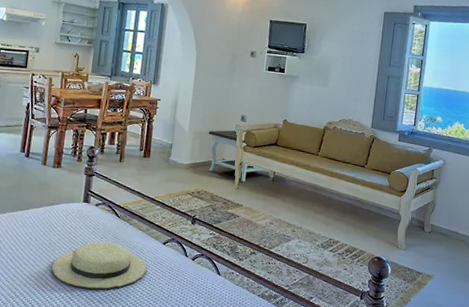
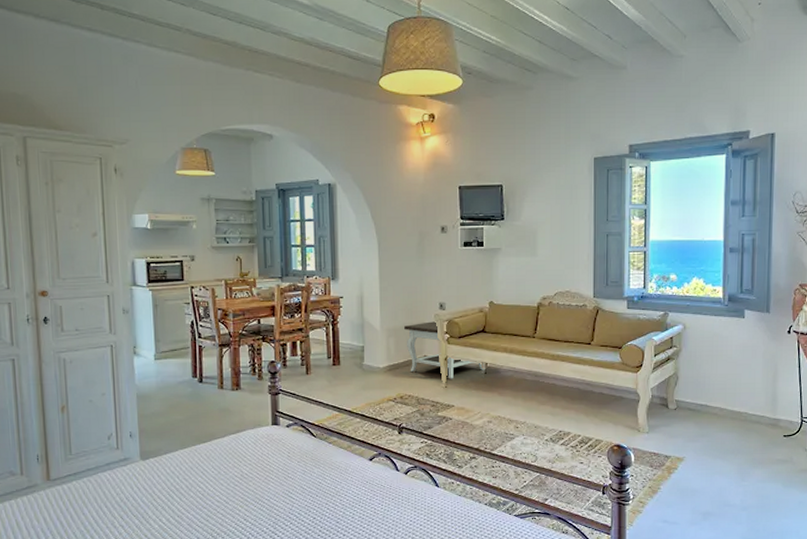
sunhat: present [51,241,147,290] -> none [248,465,355,520]

